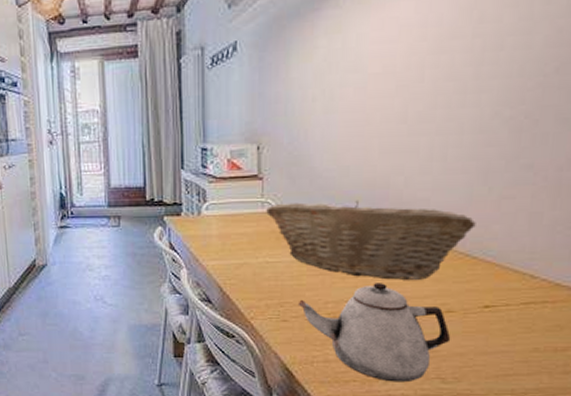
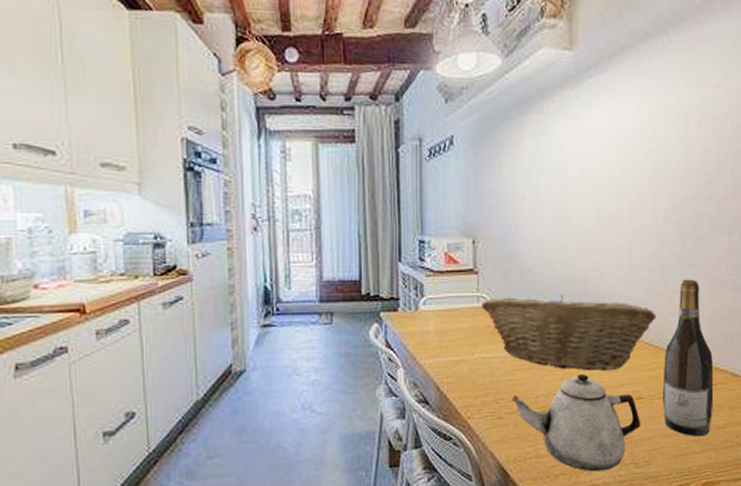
wine bottle: none [480,182,553,358] -> present [663,279,714,437]

